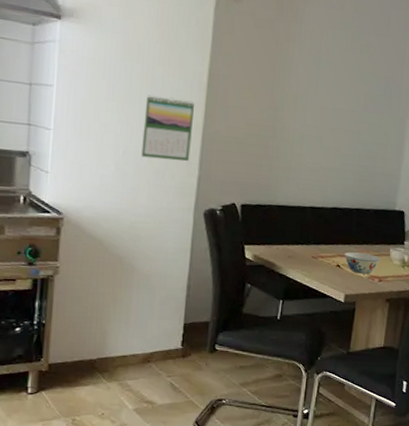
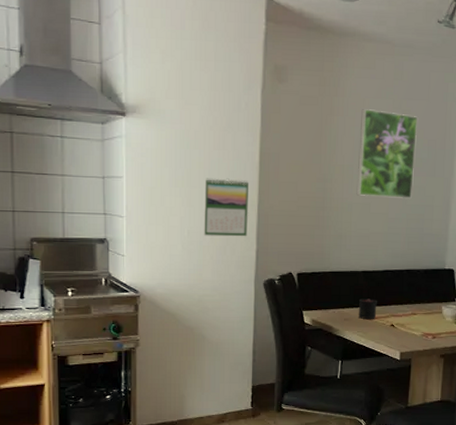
candle: none [304,231,324,258] -> present [359,293,377,319]
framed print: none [308,38,377,136] -> present [356,109,419,200]
bowl: present [344,252,381,274] -> none [398,312,433,332]

